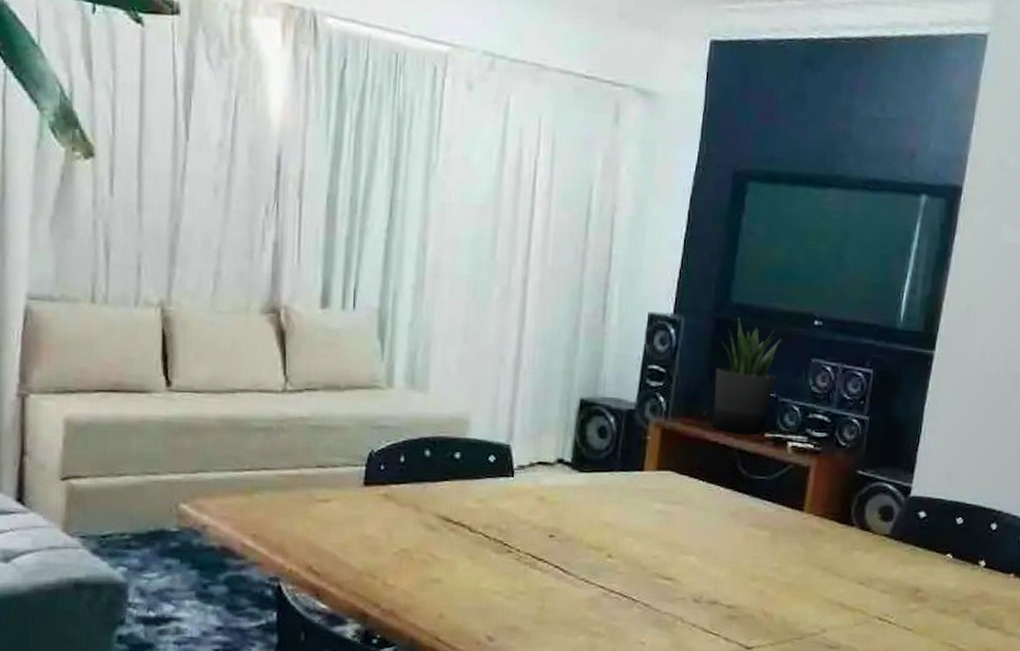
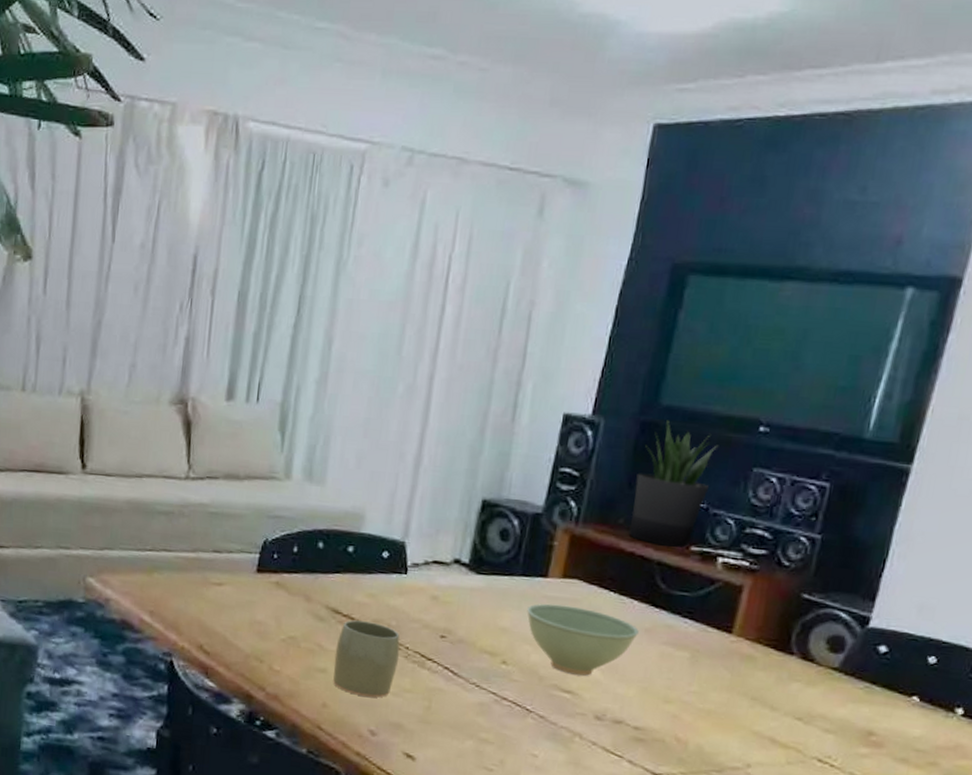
mug: none [448,527,512,603] -> present [333,620,400,698]
bowl: none [627,496,726,562] -> present [527,603,639,676]

